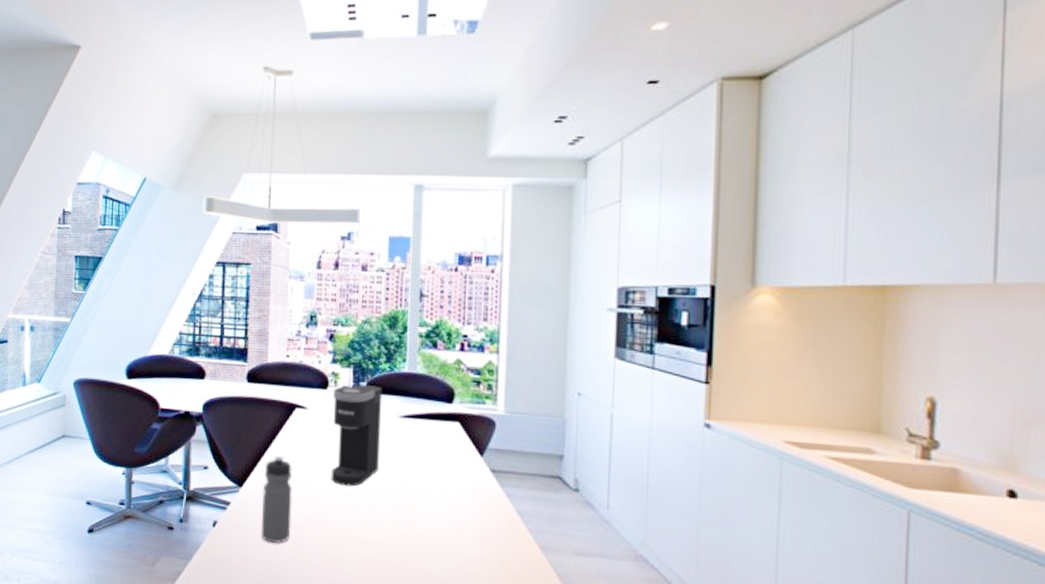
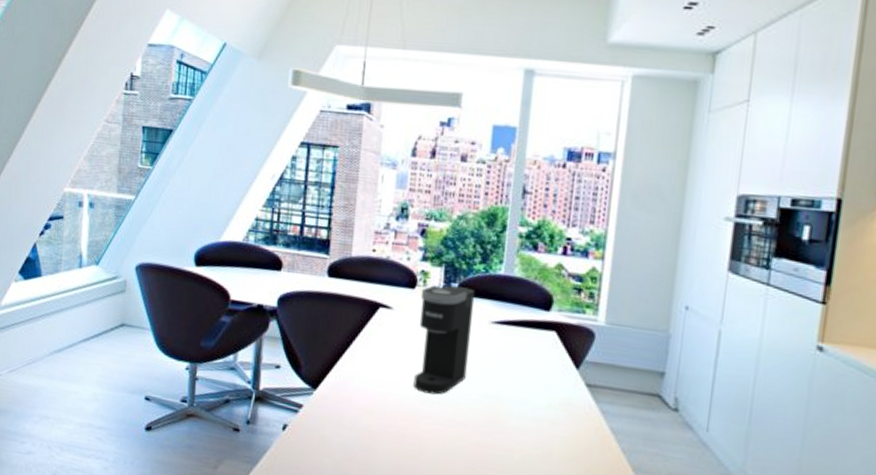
water bottle: present [260,456,293,544] -> none [334,358,372,452]

